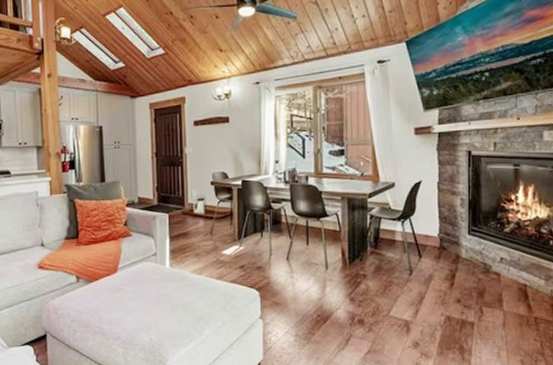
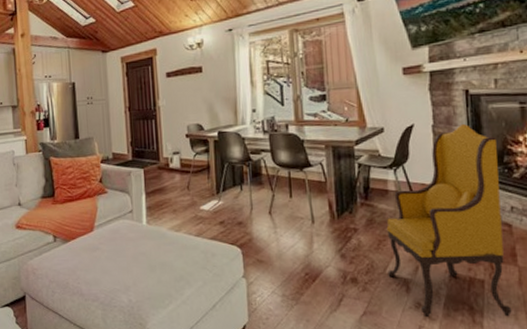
armchair: none [391,183,495,356] -> present [386,124,512,318]

